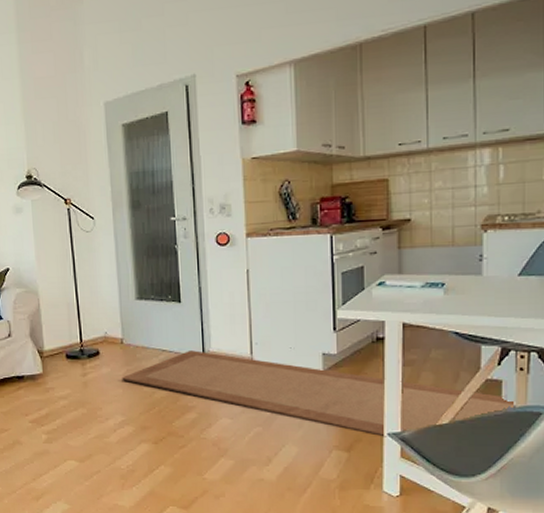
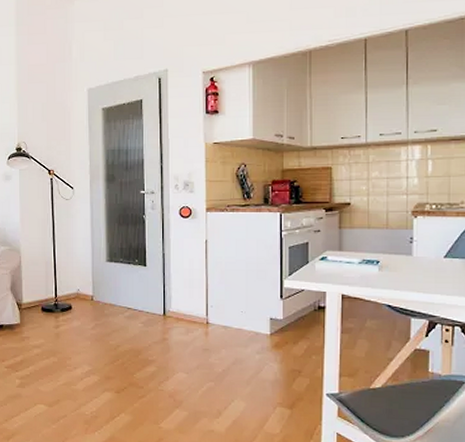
rug: present [122,350,514,437] -> none [90,310,439,397]

